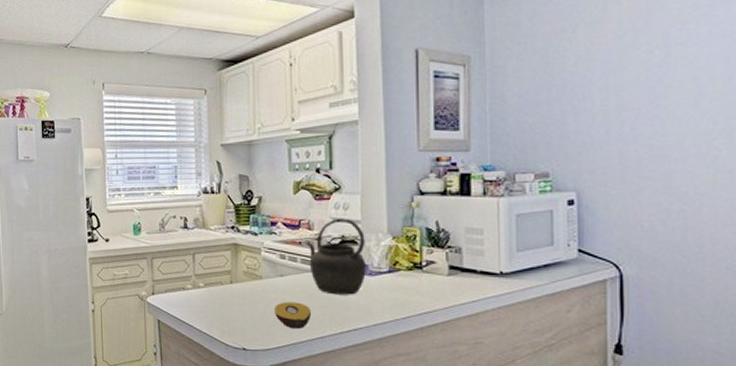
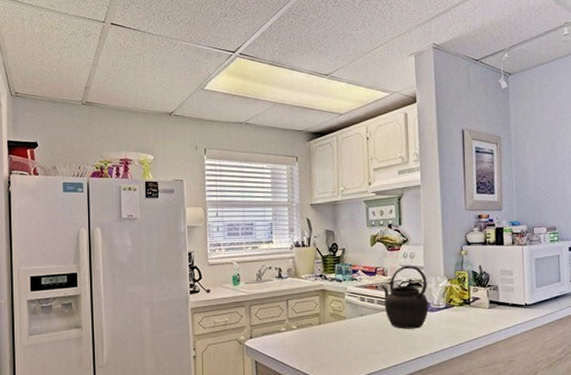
fruit: present [275,302,312,330] -> none [356,337,387,361]

